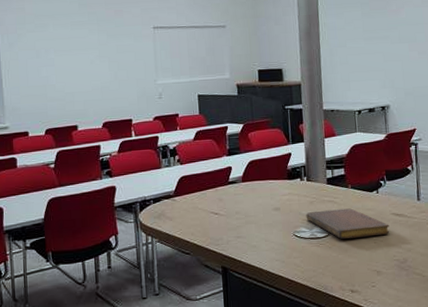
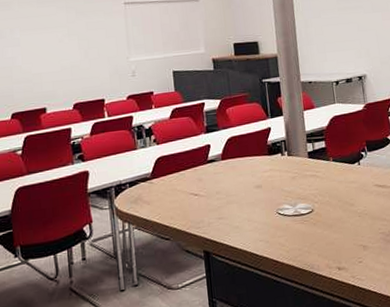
notebook: present [306,208,390,239] -> none [288,182,374,214]

